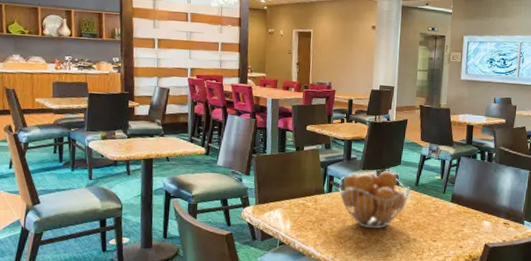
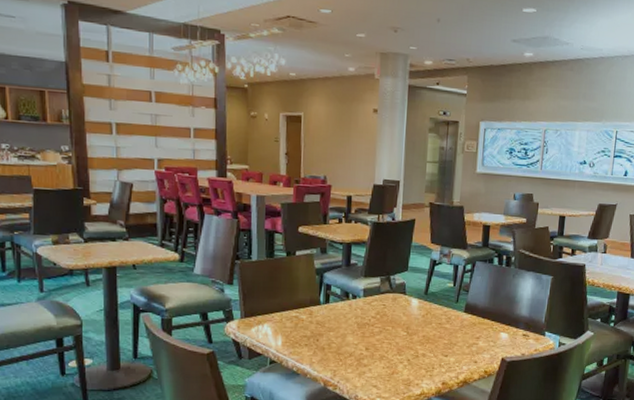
fruit basket: present [339,171,411,229] -> none [337,278,420,344]

